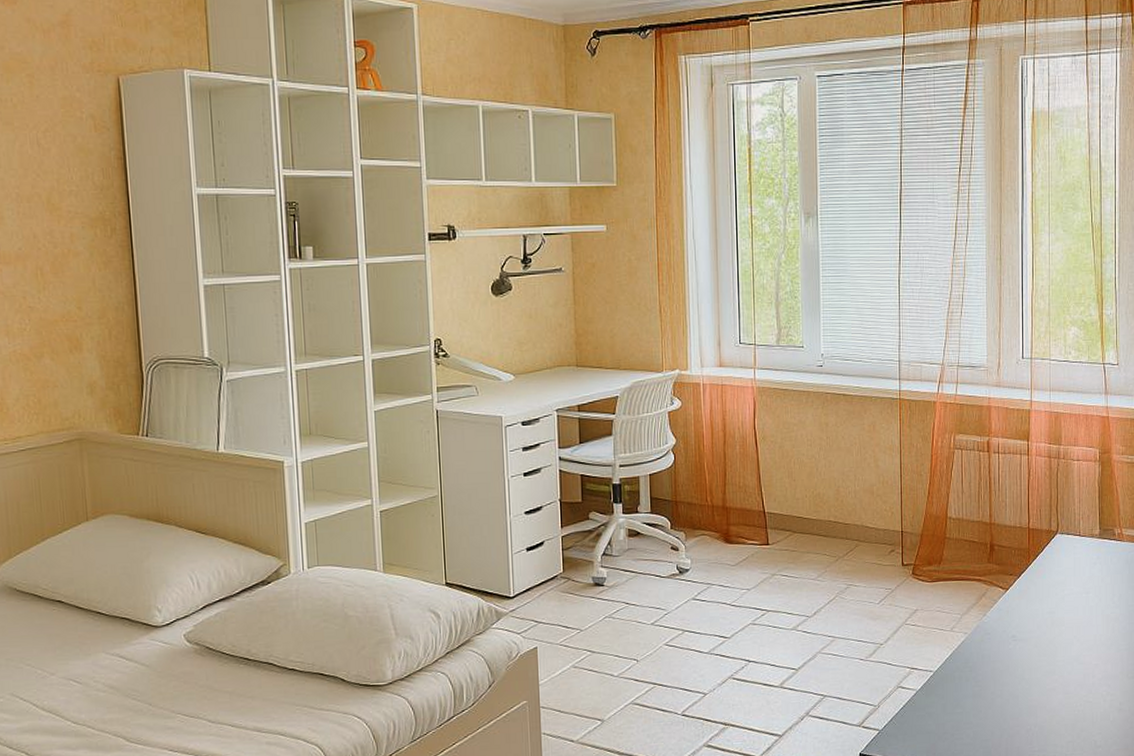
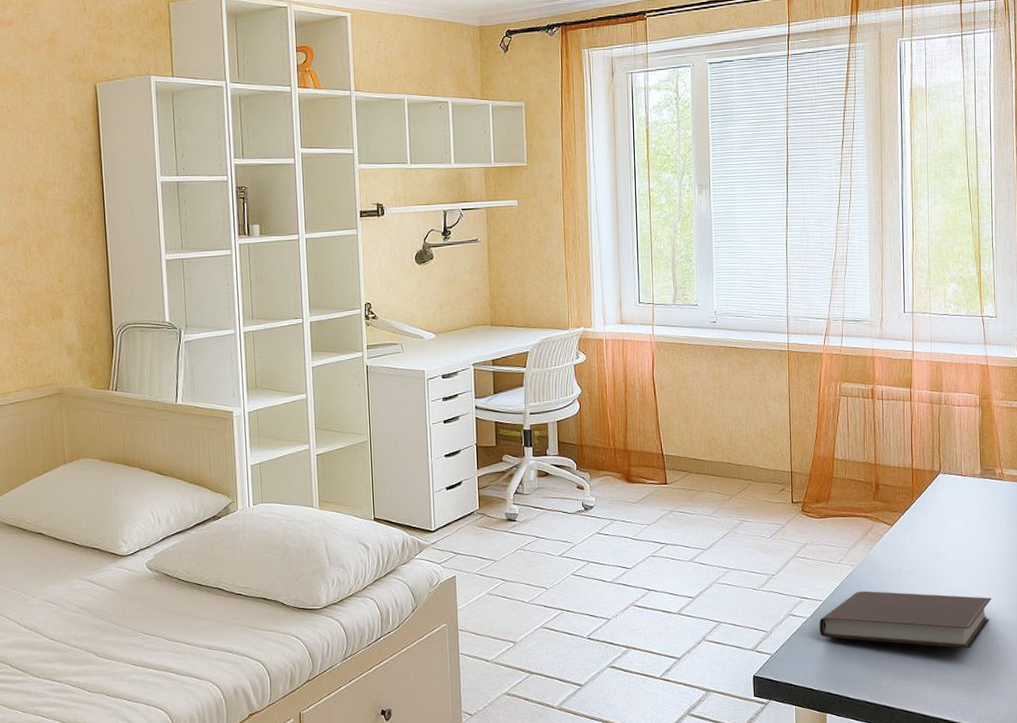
notebook: none [930,660,1109,722] -> present [820,590,992,649]

